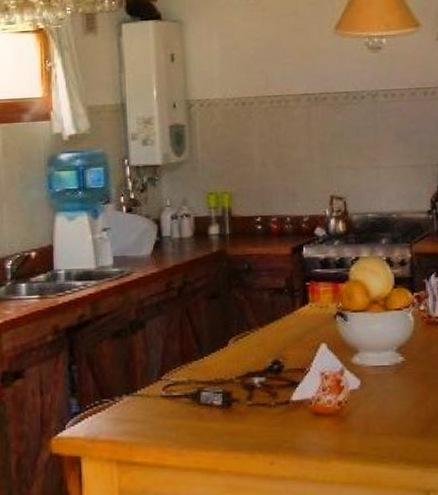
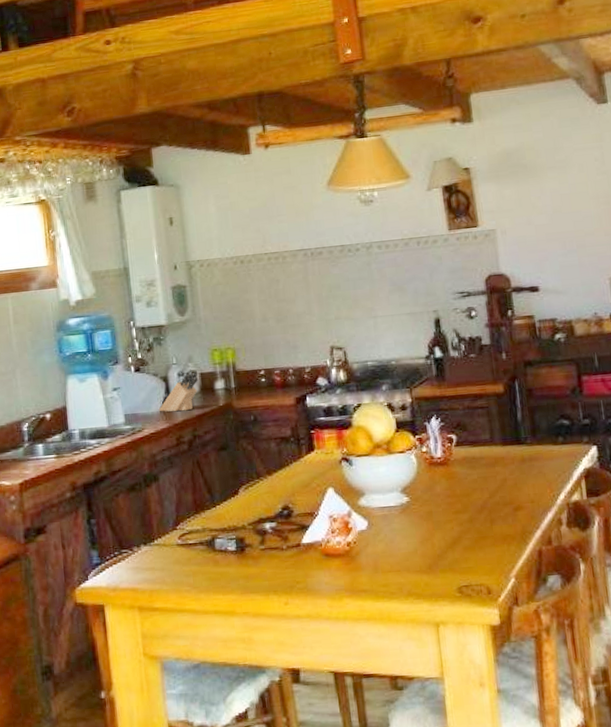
knife block: none [150,214,192,256] -> present [159,370,198,412]

